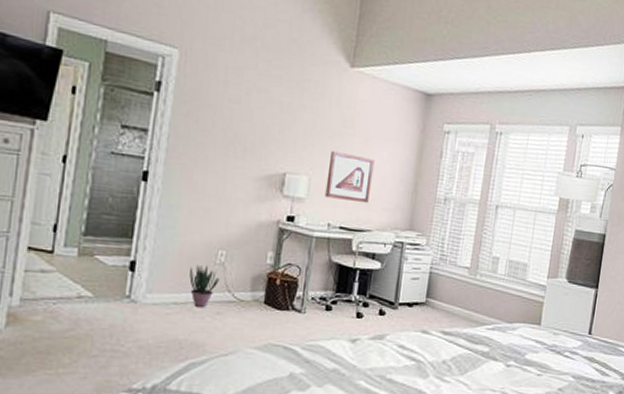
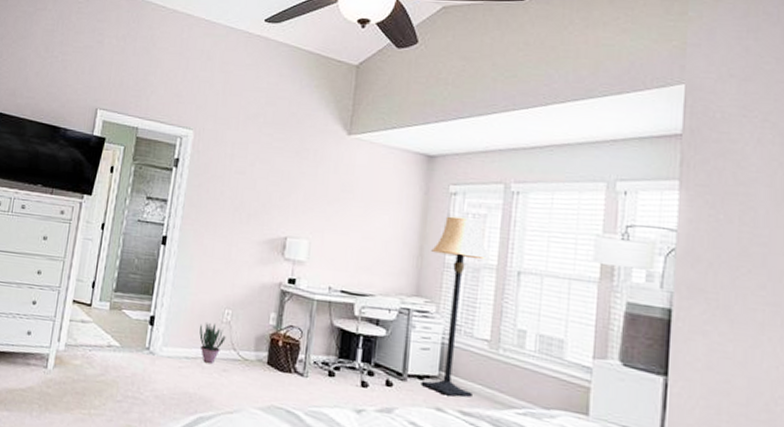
picture frame: present [325,150,375,204] -> none [325,215,375,268]
lamp: none [410,154,475,319] -> present [421,216,491,398]

